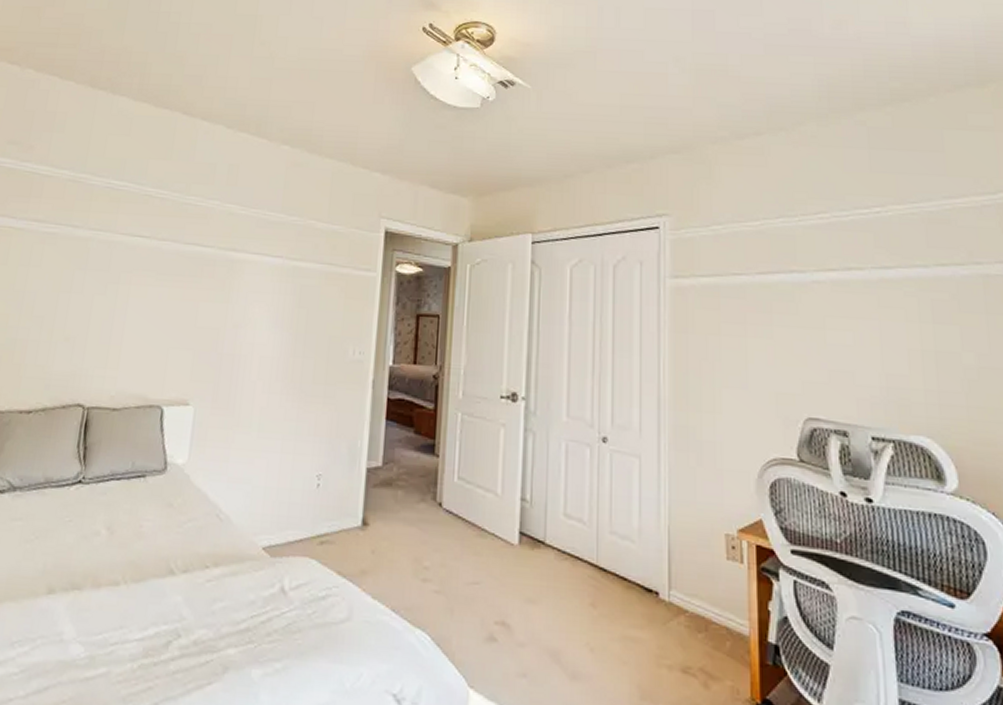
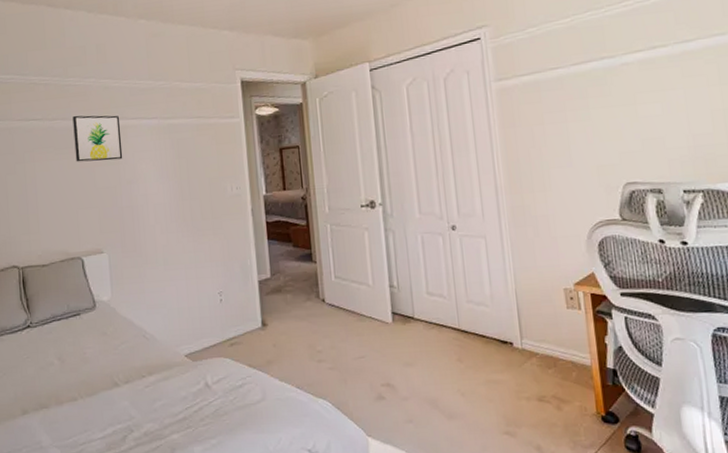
wall art: none [179,239,239,298] -> present [72,115,123,162]

